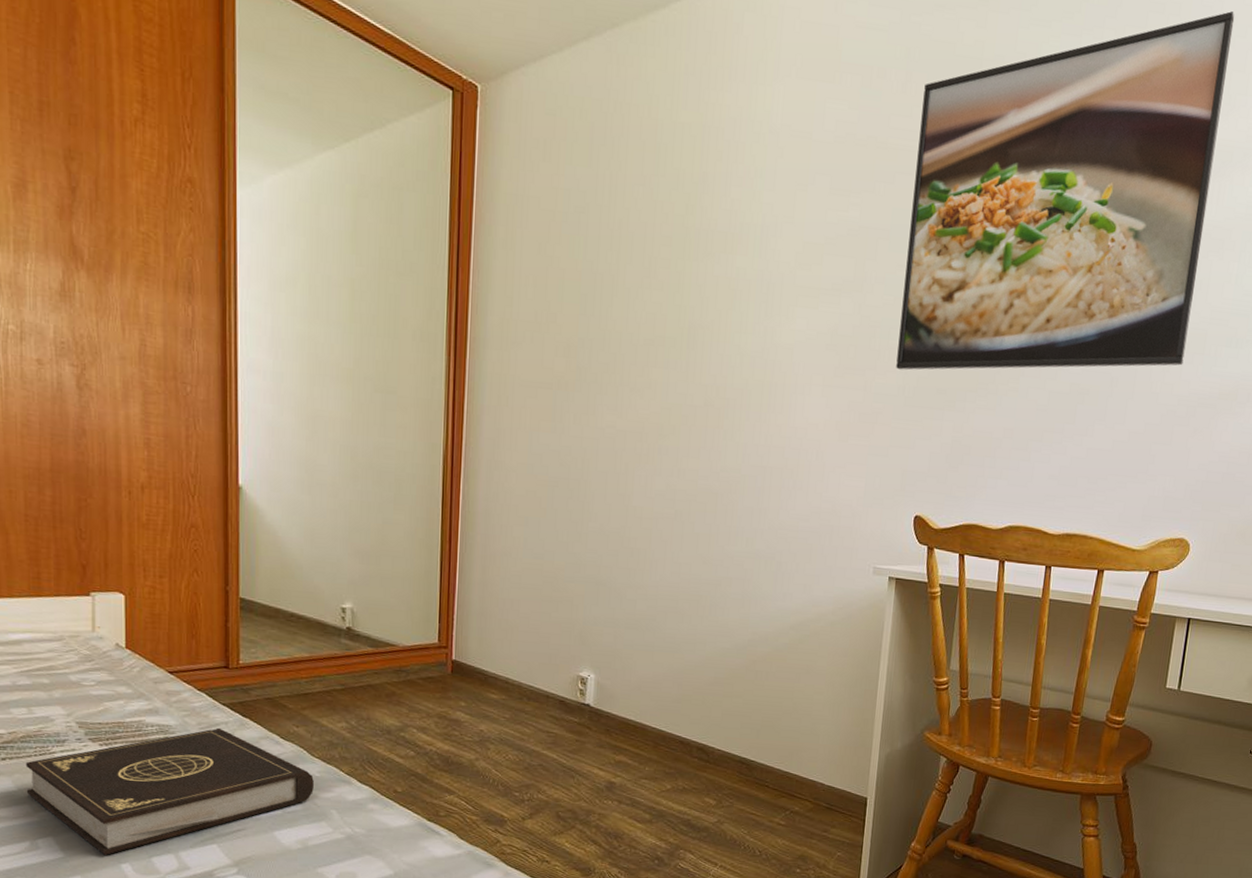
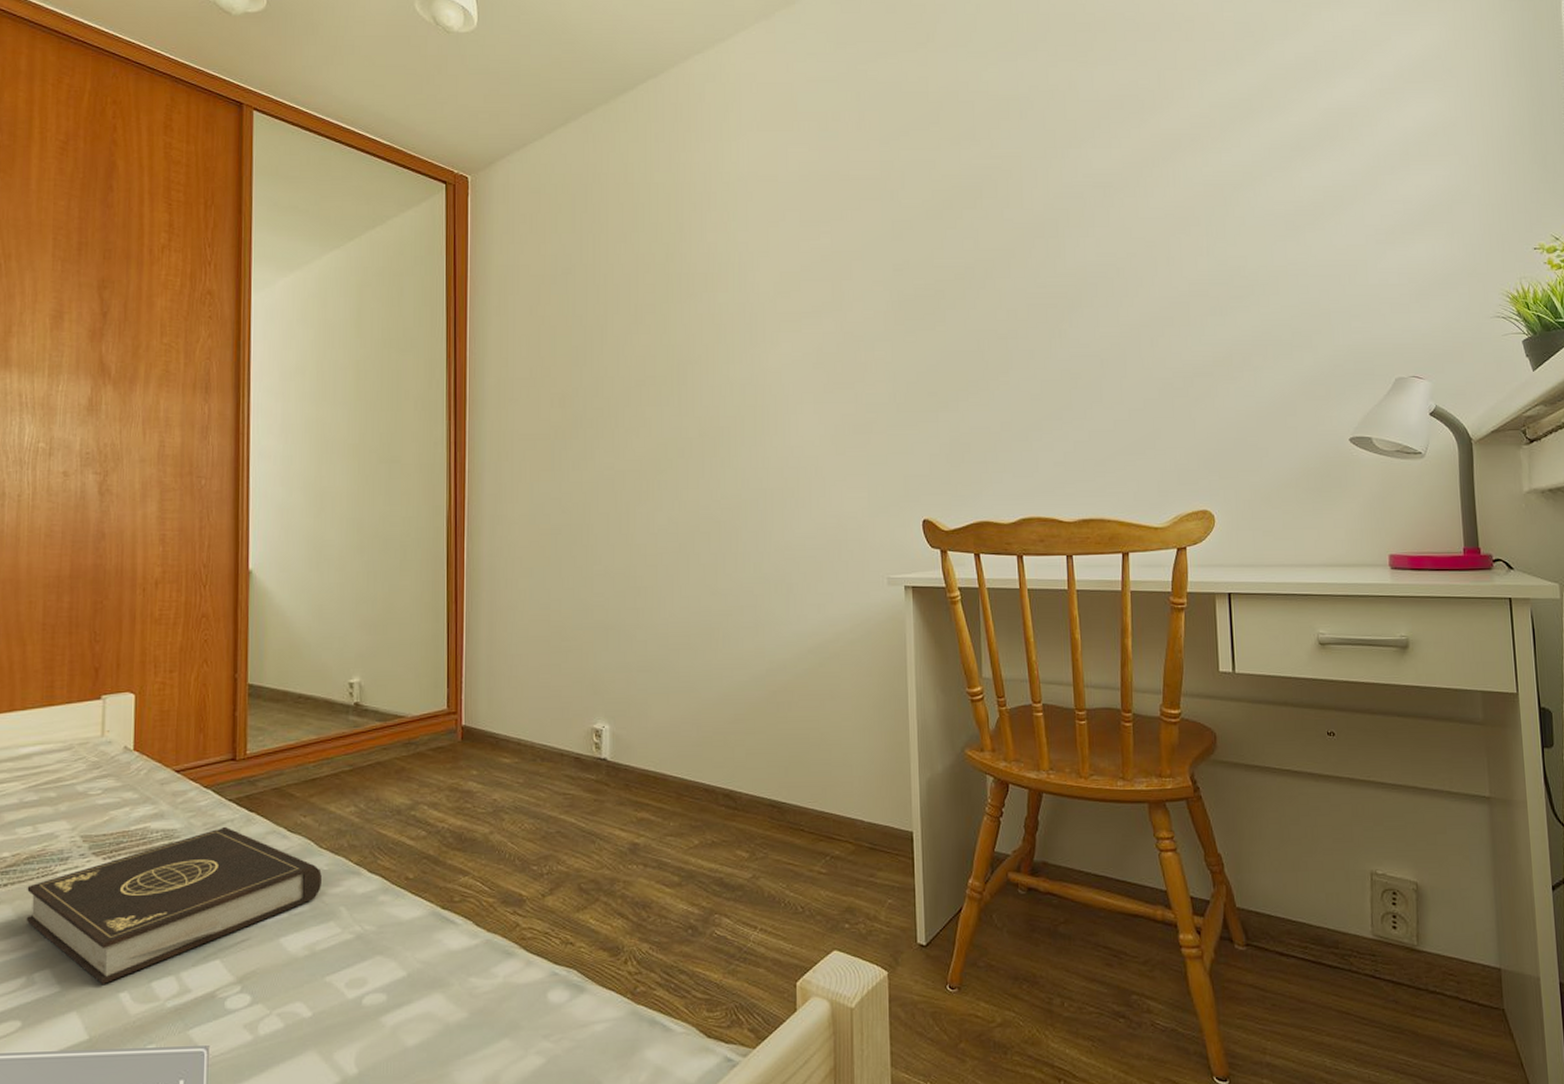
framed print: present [896,11,1235,371] -> none [877,21,1171,378]

